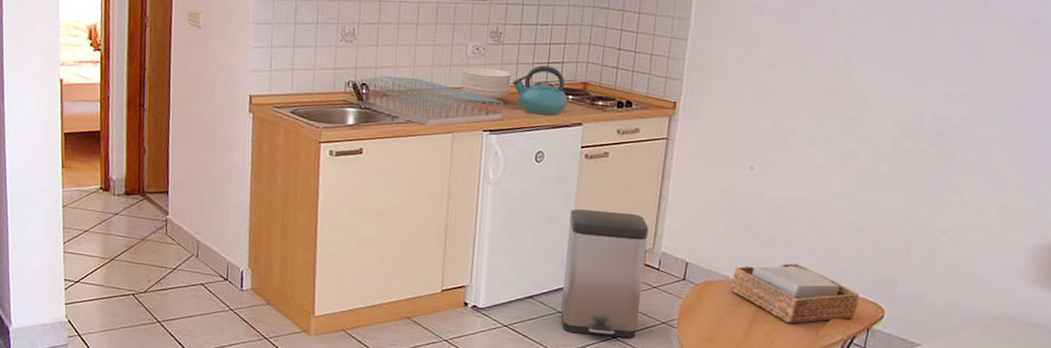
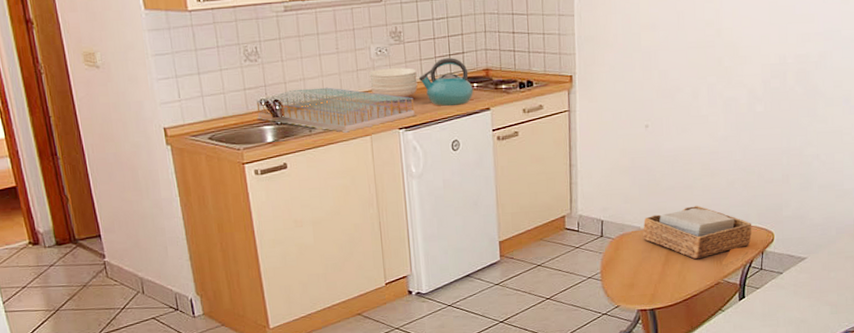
pedal bin: present [561,209,649,339] -> none [492,185,567,302]

